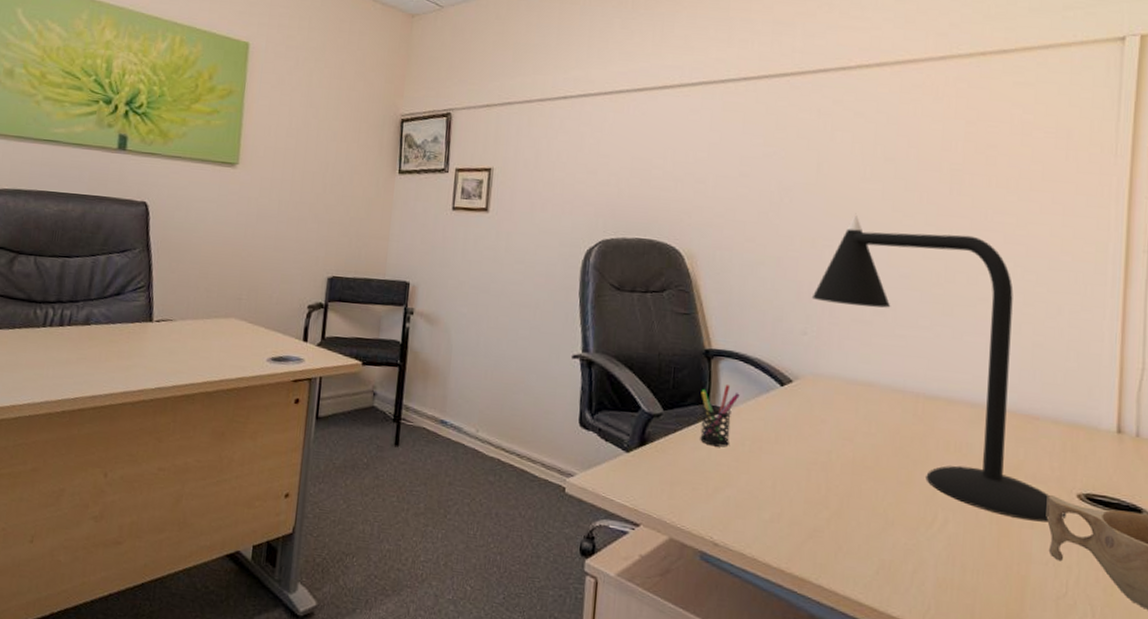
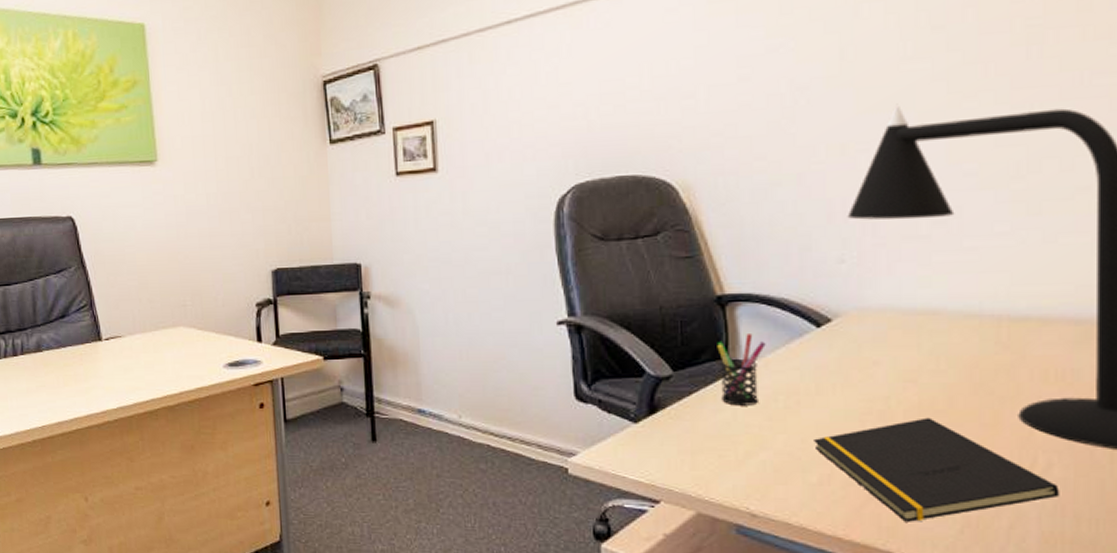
notepad: none [770,471,952,561] -> present [814,417,1059,522]

